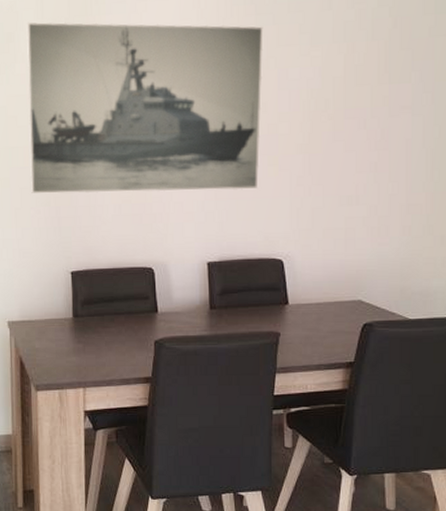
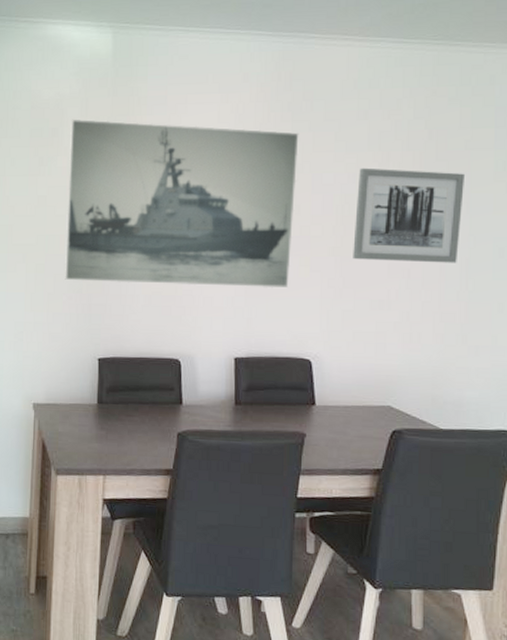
wall art: none [321,60,430,156] -> present [353,168,466,263]

